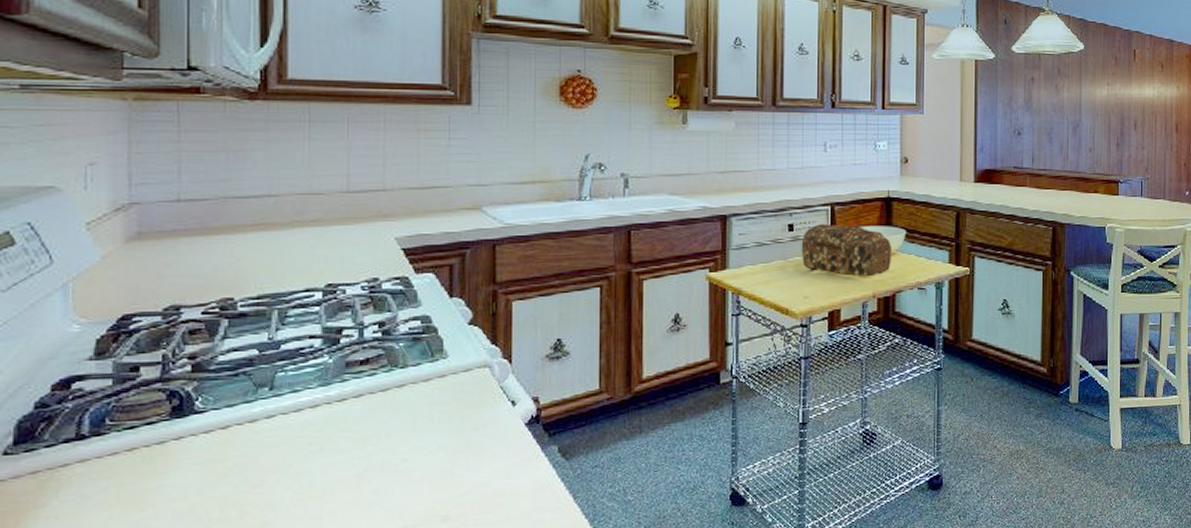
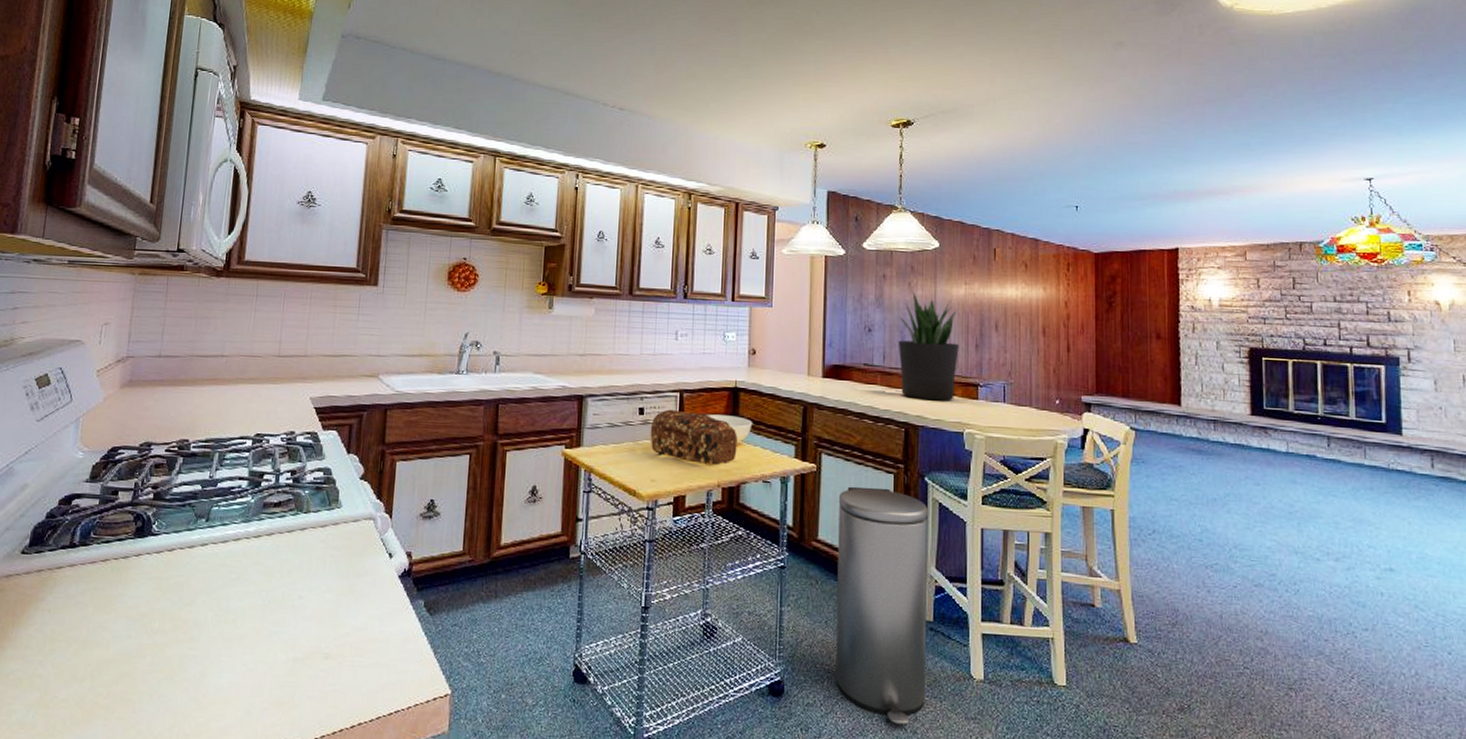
pedal bin: none [990,285,1073,499] -> present [835,486,927,726]
planter: none [1045,95,1102,199] -> present [897,292,959,401]

